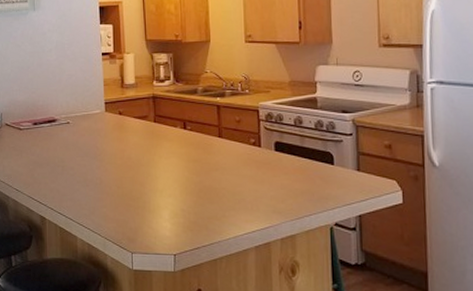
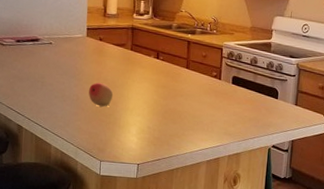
fruit: none [112,161,140,189] -> present [89,82,114,107]

